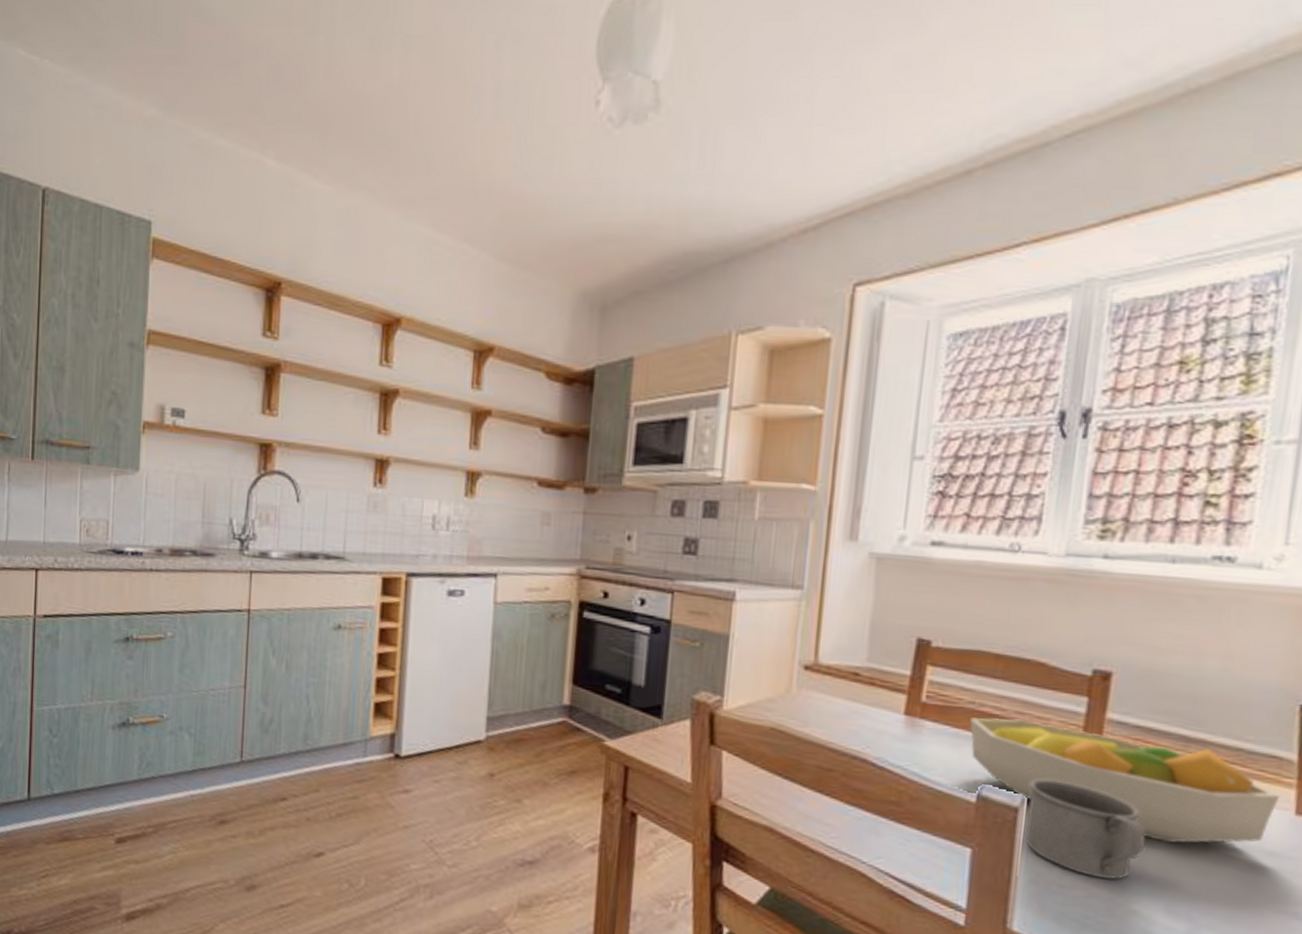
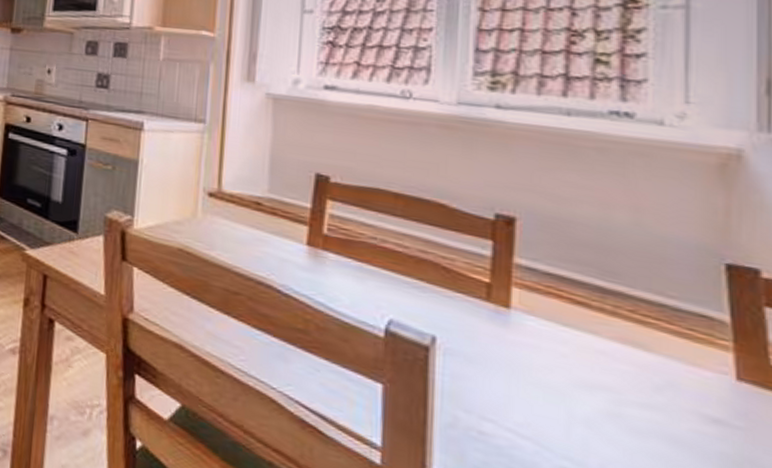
fruit bowl: present [969,717,1281,843] -> none [373,252,717,406]
mug: present [1025,779,1146,880] -> none [438,319,570,432]

